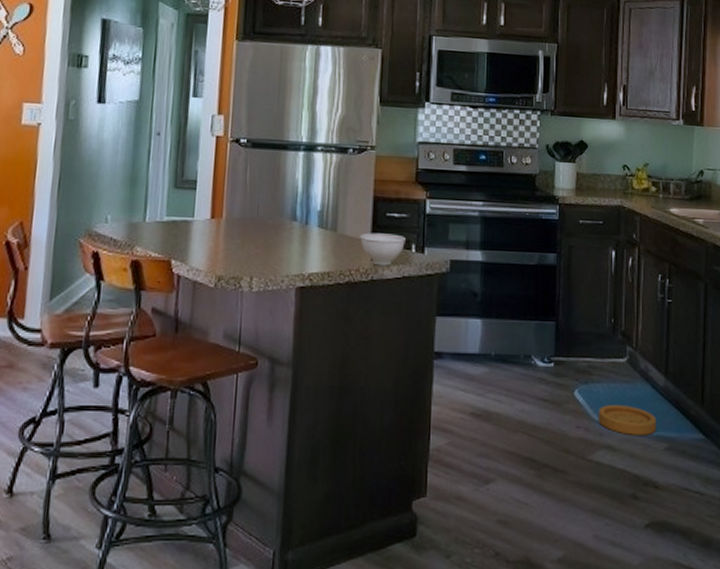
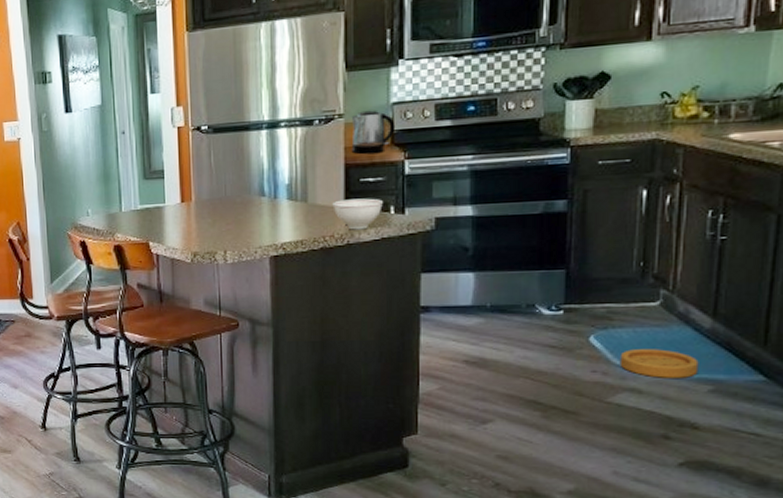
kettle: none [380,146,420,190] -> present [351,110,396,155]

